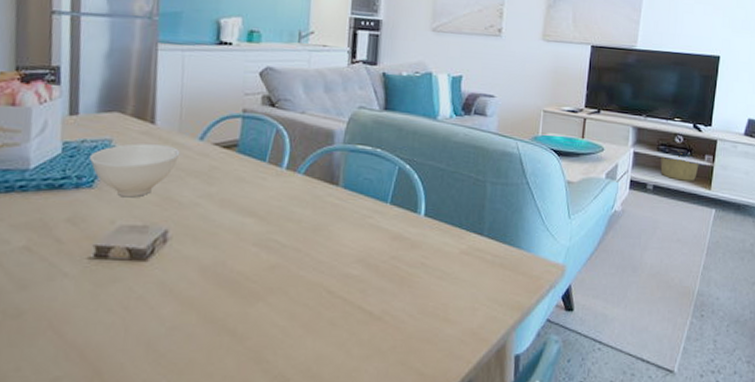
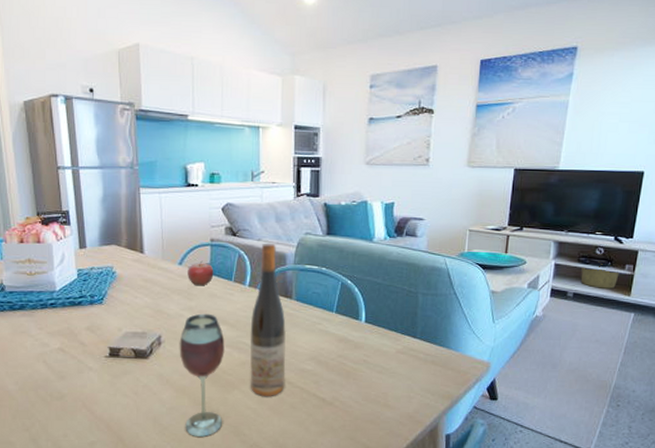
bowl: present [89,143,181,198] -> none [97,269,165,311]
wineglass: none [189,202,251,366] -> present [179,313,225,437]
fruit: none [209,135,244,168] -> present [188,260,214,286]
wine bottle: none [279,116,330,310] -> present [250,242,286,396]

